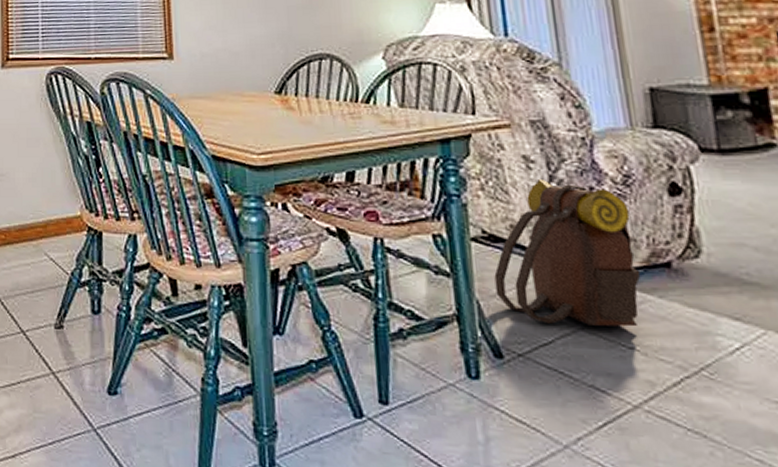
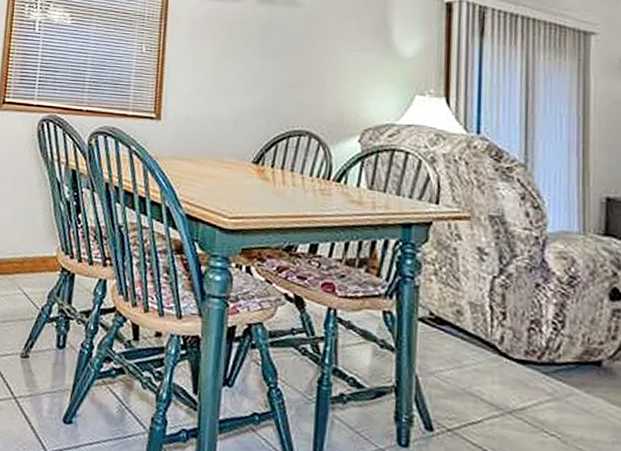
backpack: present [494,178,641,327] -> none [435,270,572,416]

